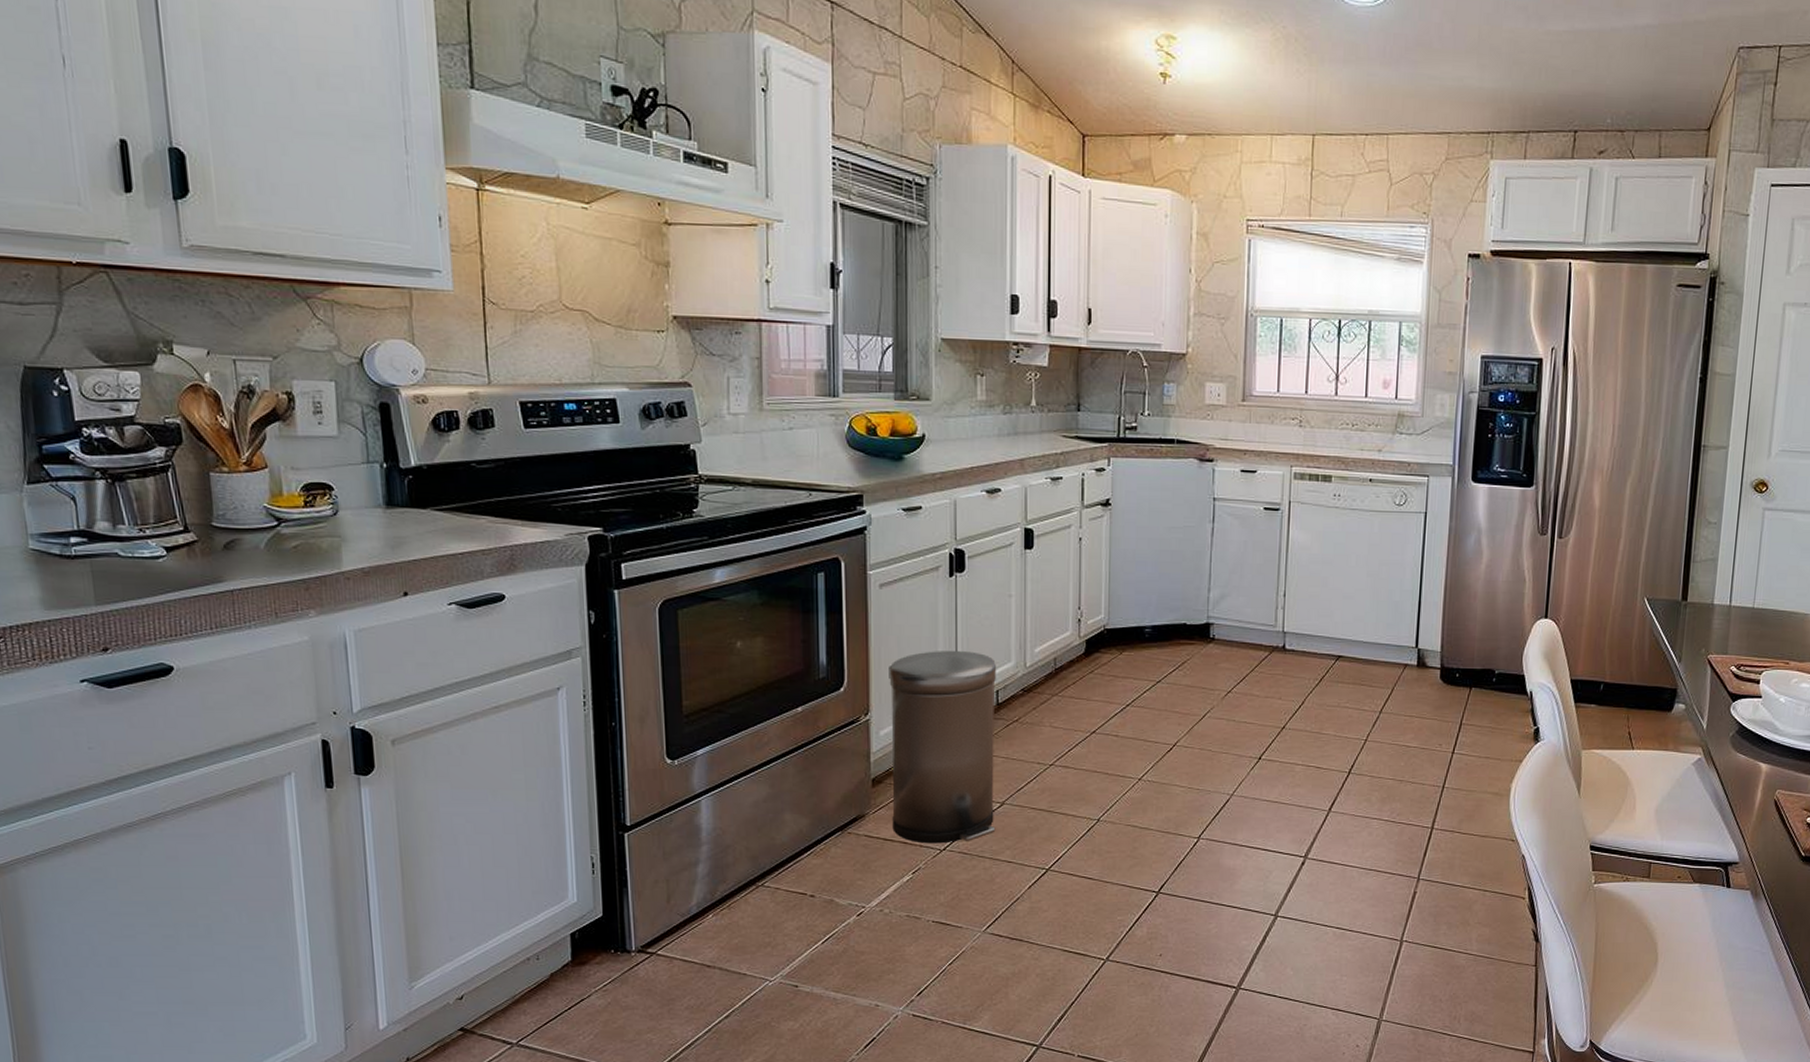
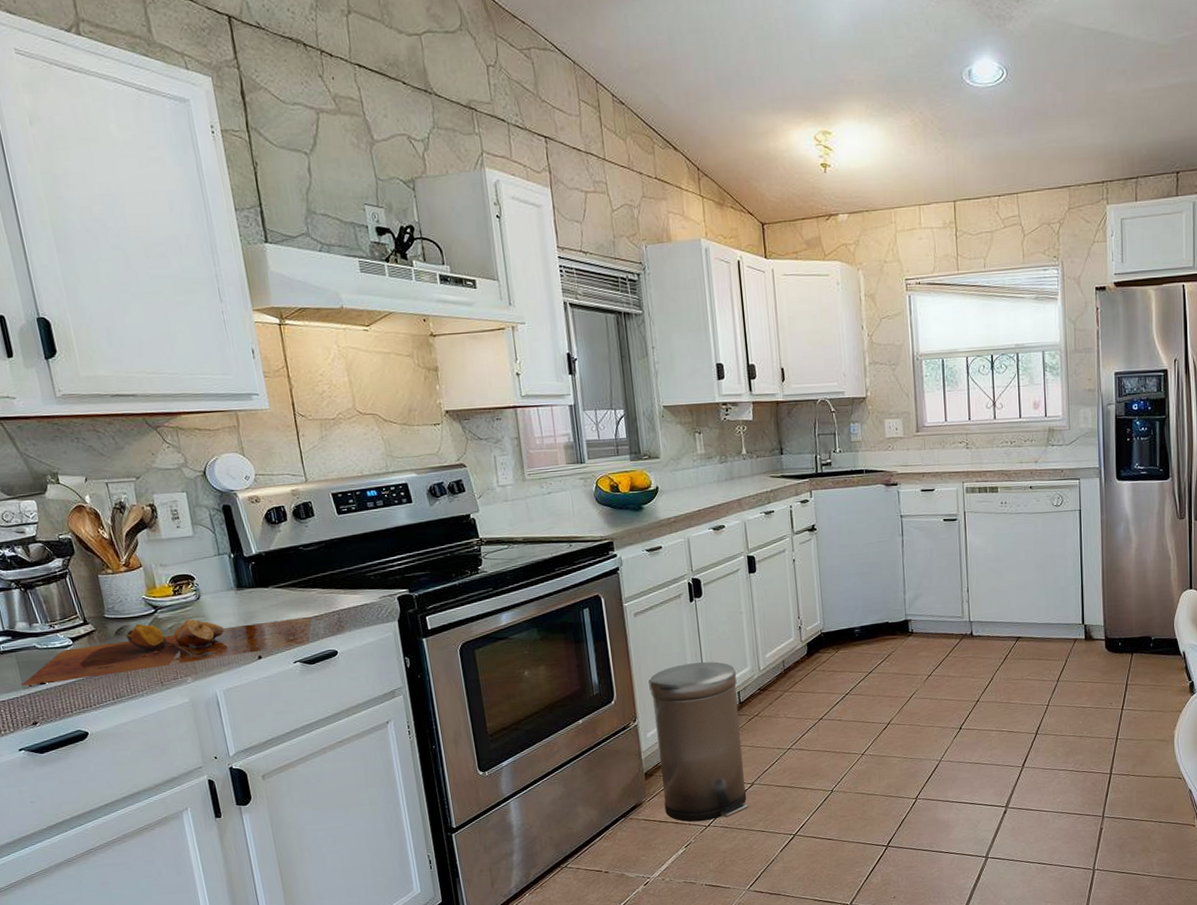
cutting board: none [91,538,477,602] -> present [20,616,312,686]

